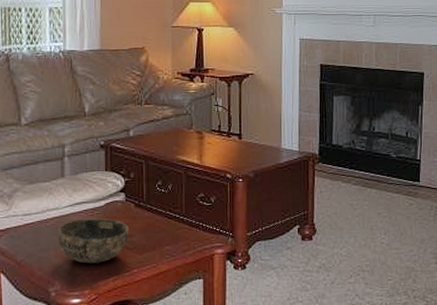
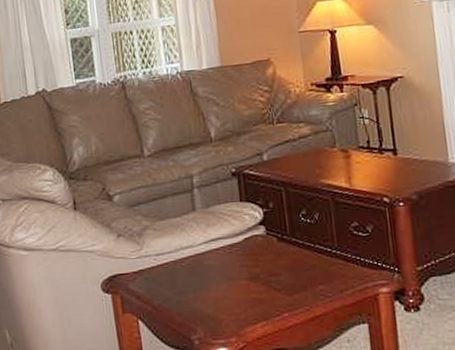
bowl: present [58,218,129,264] -> none [195,255,275,307]

